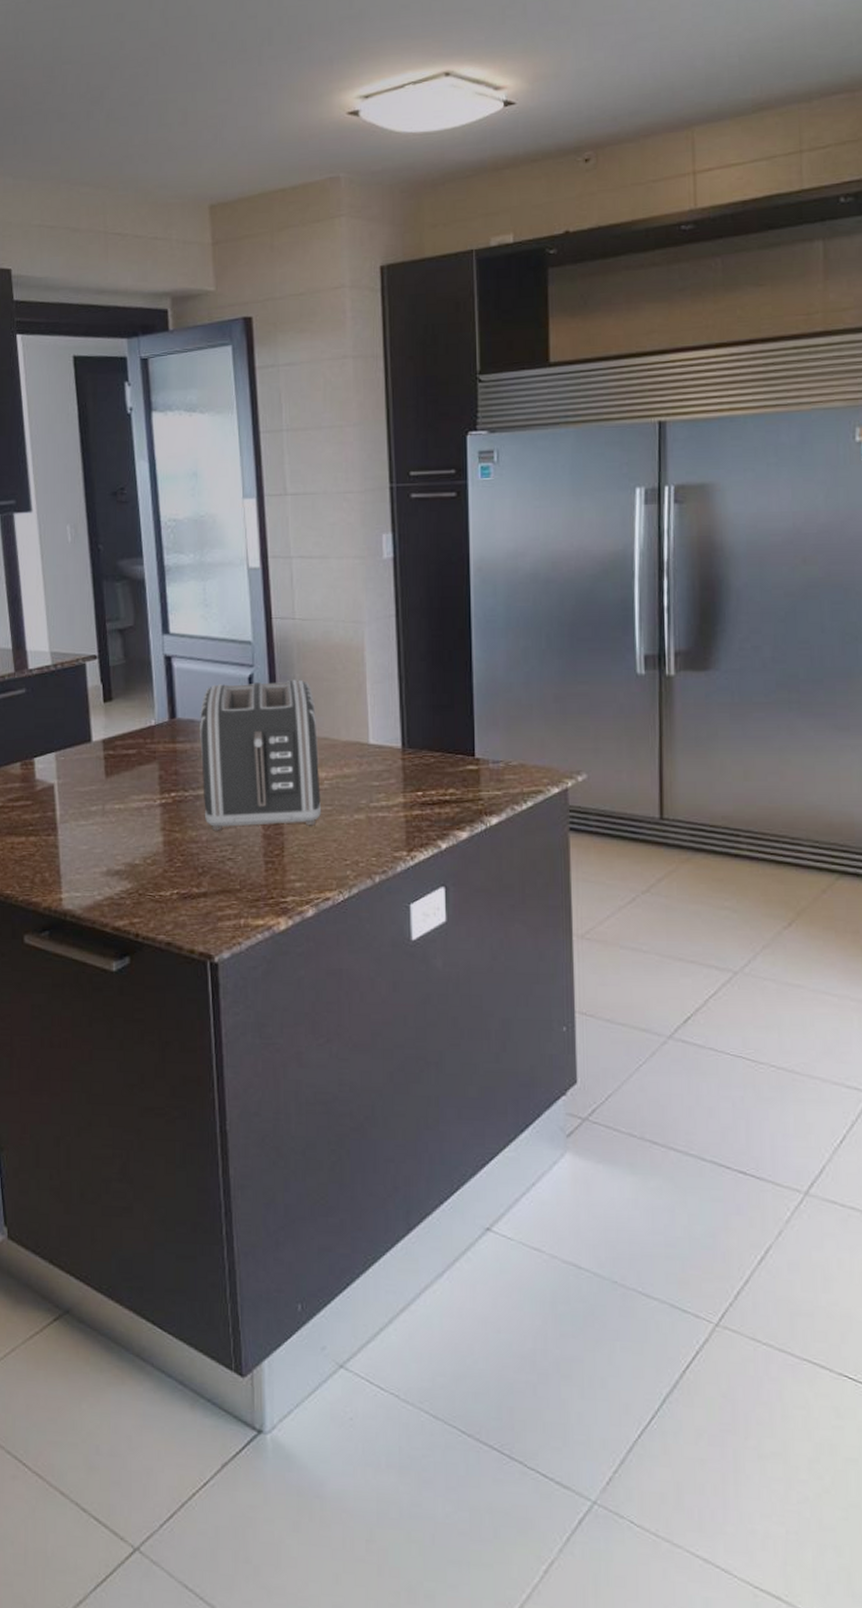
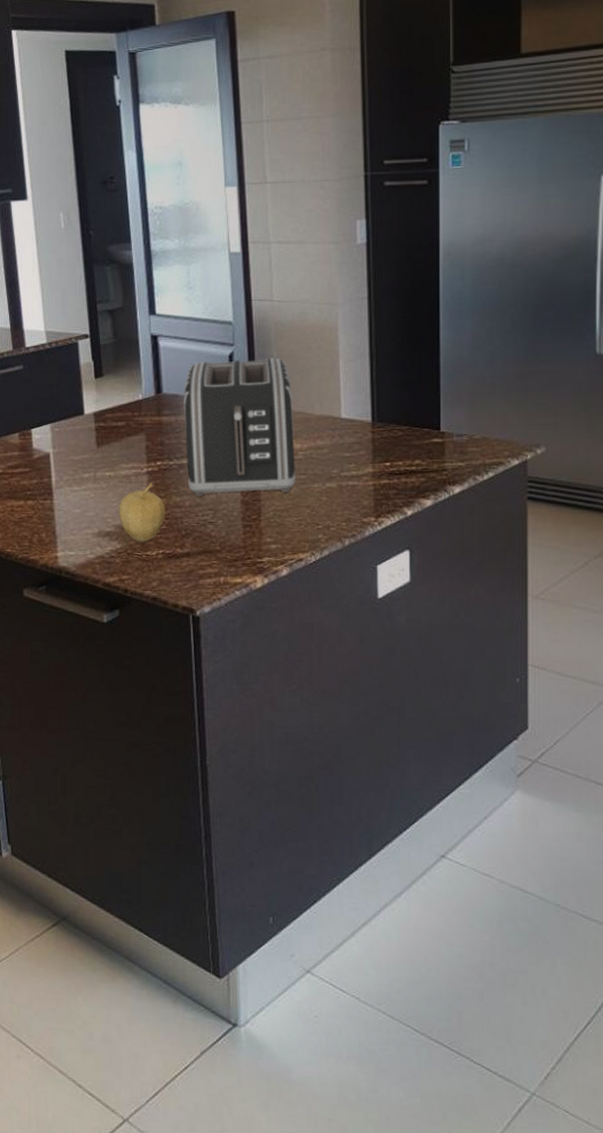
fruit: none [128,816,180,881] -> present [118,483,165,542]

